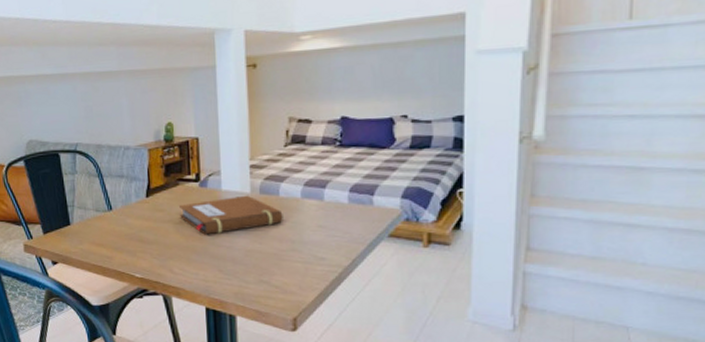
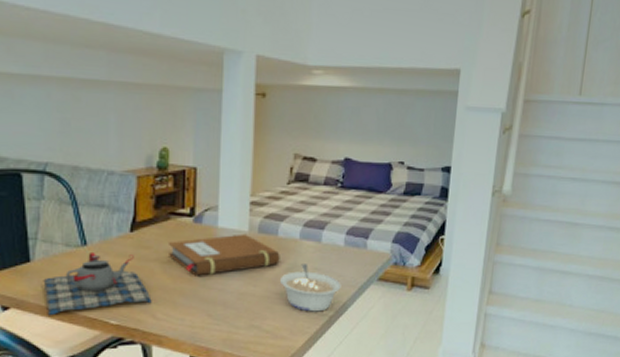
teapot: none [81,215,169,270] -> present [43,251,152,316]
legume: none [285,222,349,269] -> present [280,264,342,312]

